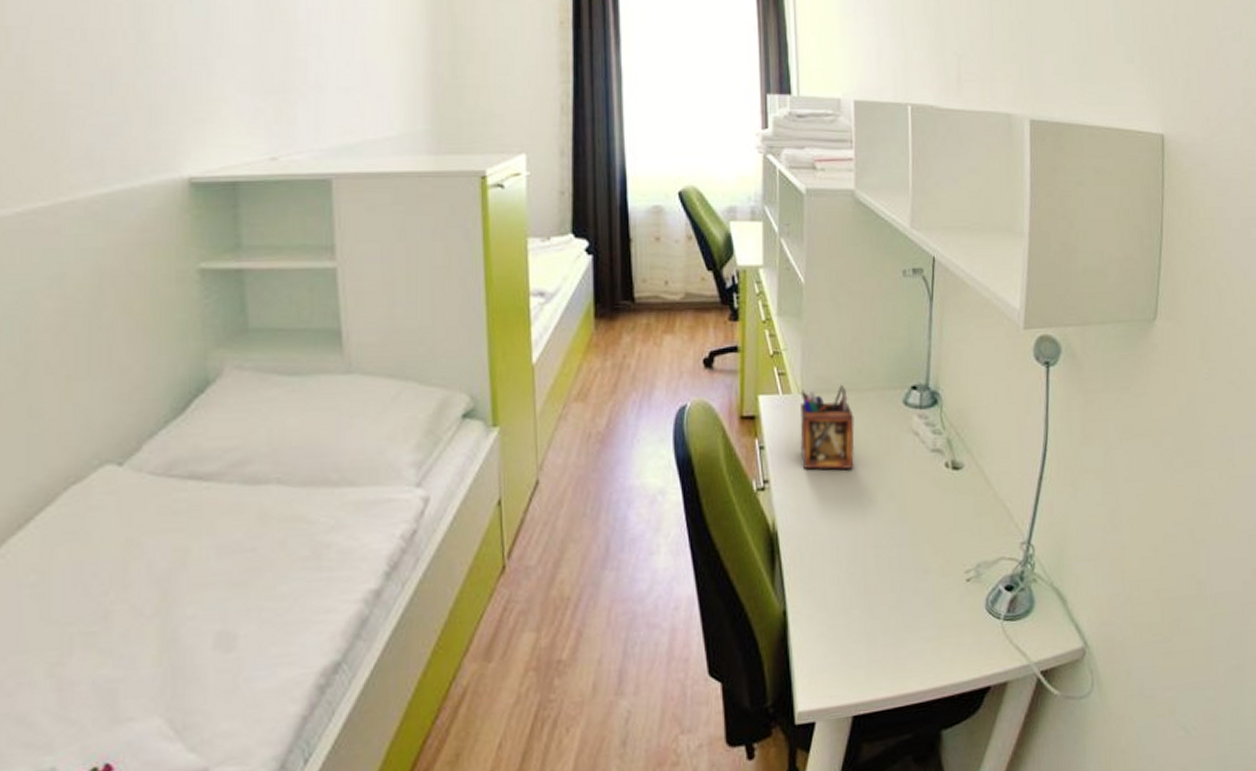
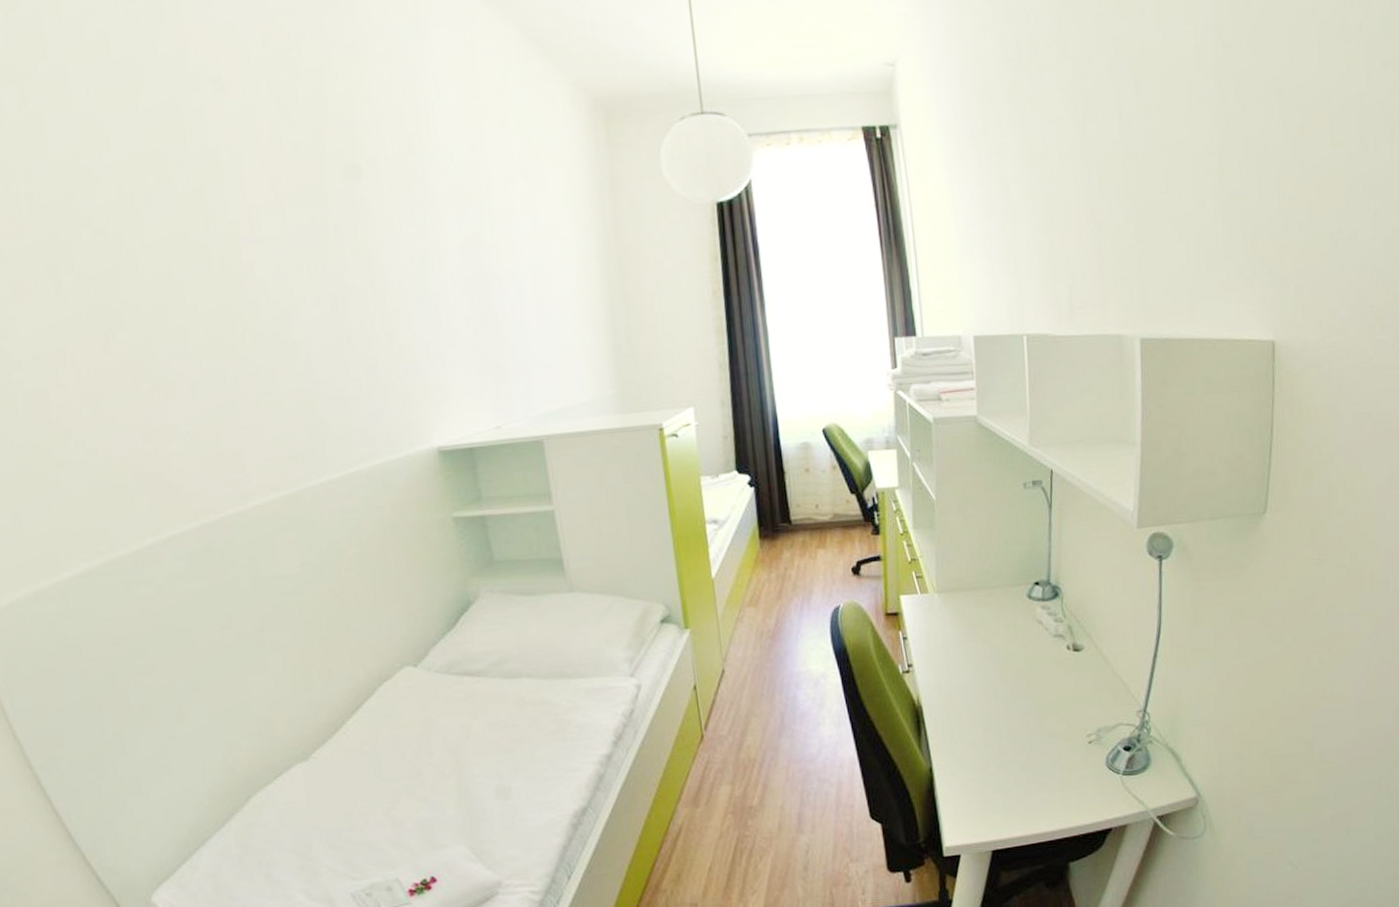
desk organizer: present [799,384,855,470] -> none [936,583,986,655]

